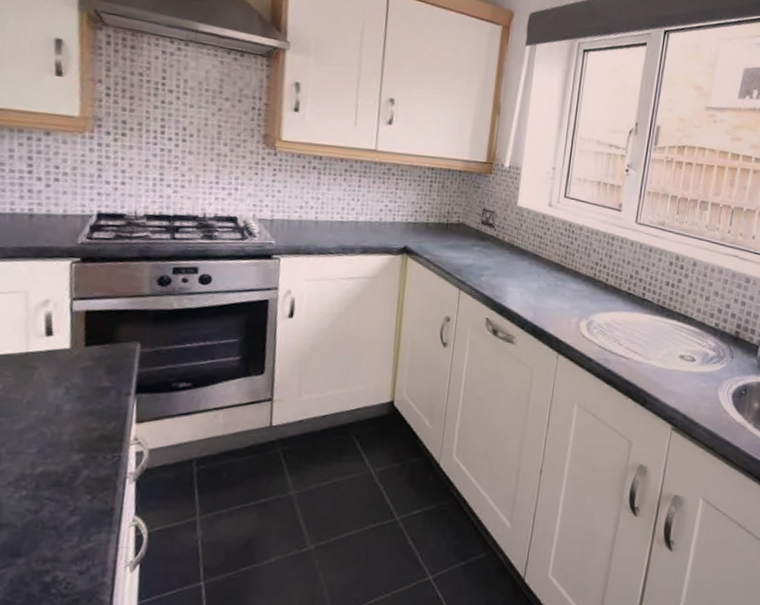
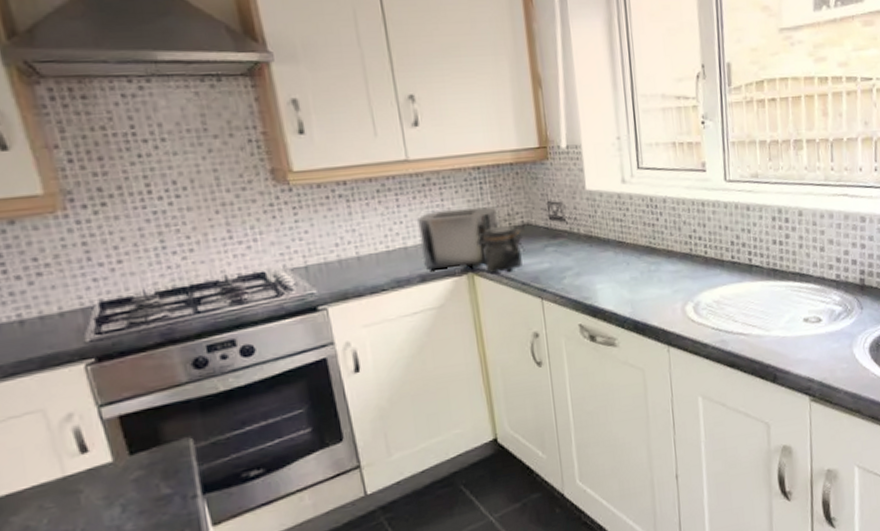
toaster: none [369,196,441,250] -> present [417,207,501,271]
jar: none [416,220,456,260] -> present [476,226,525,273]

